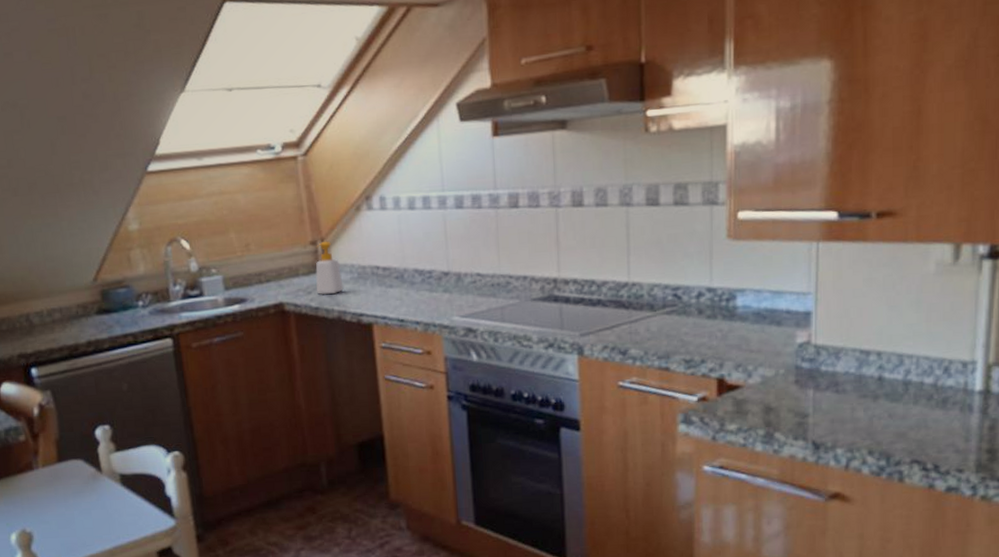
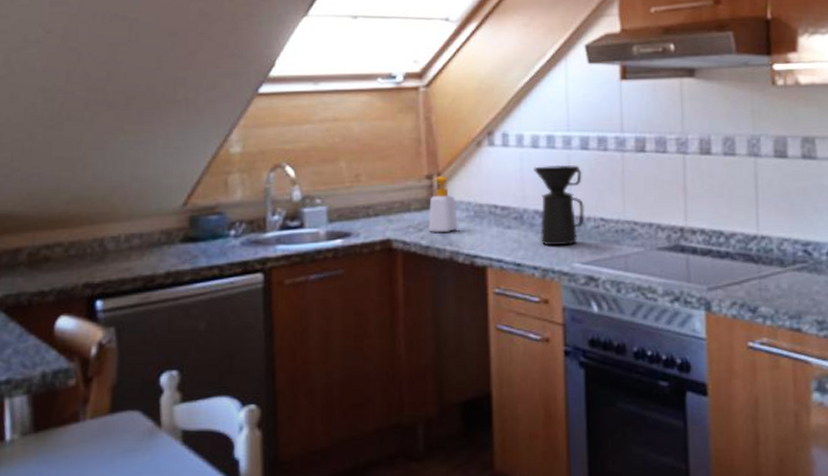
coffee maker: none [411,224,462,302] -> present [534,164,584,246]

